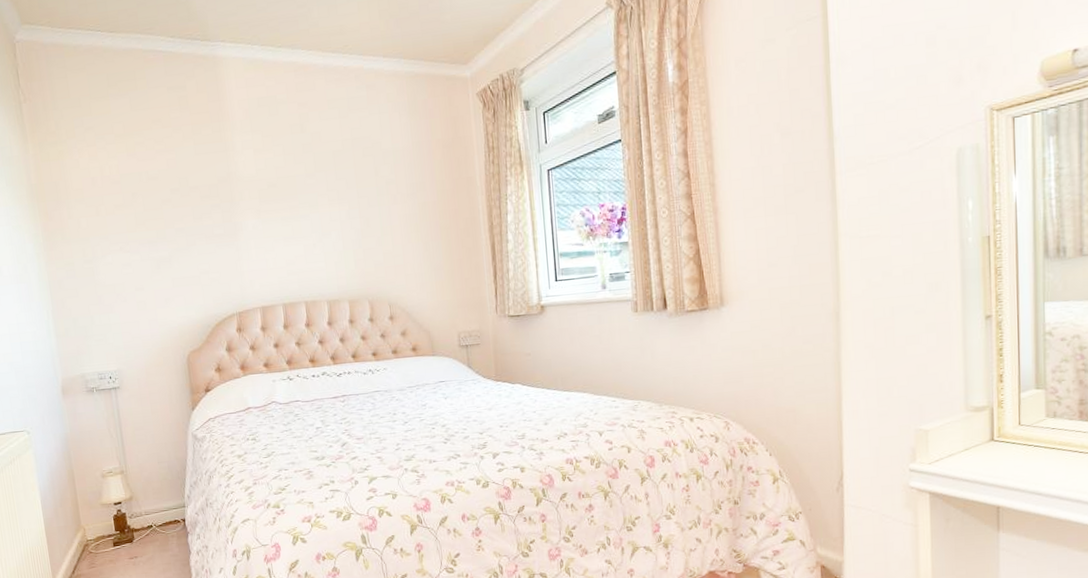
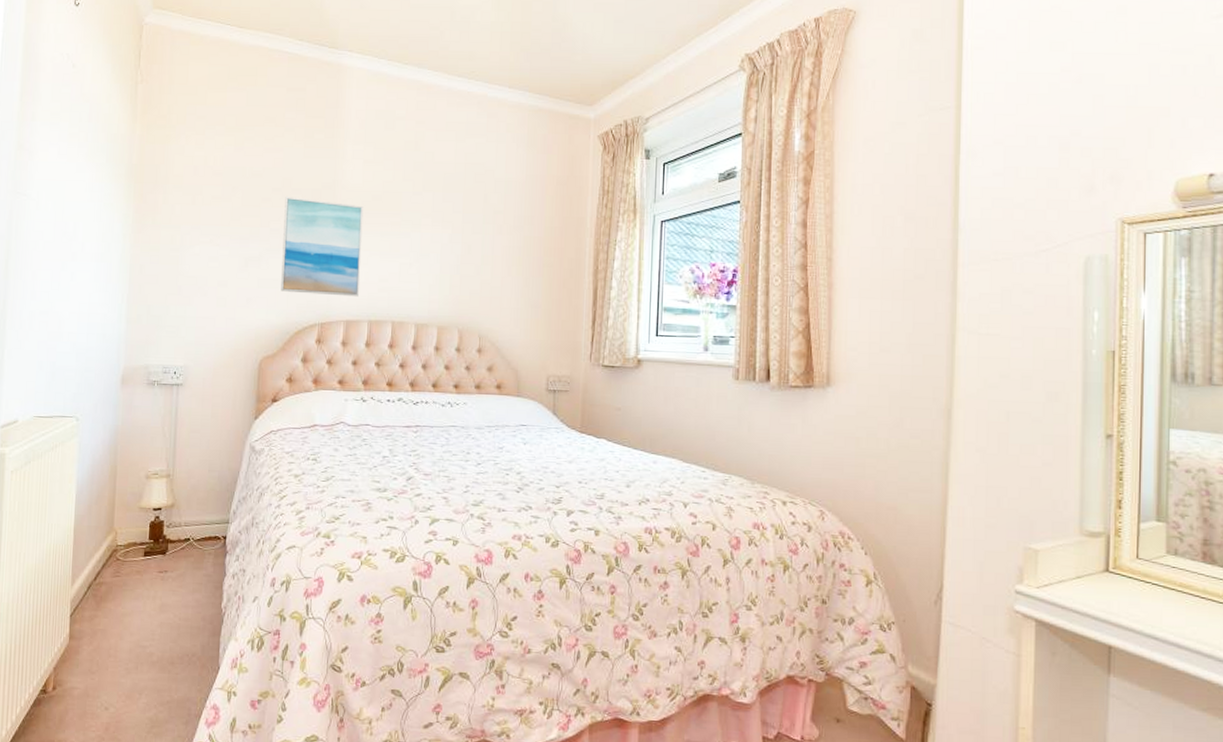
wall art: none [184,194,271,288] -> present [281,197,364,297]

